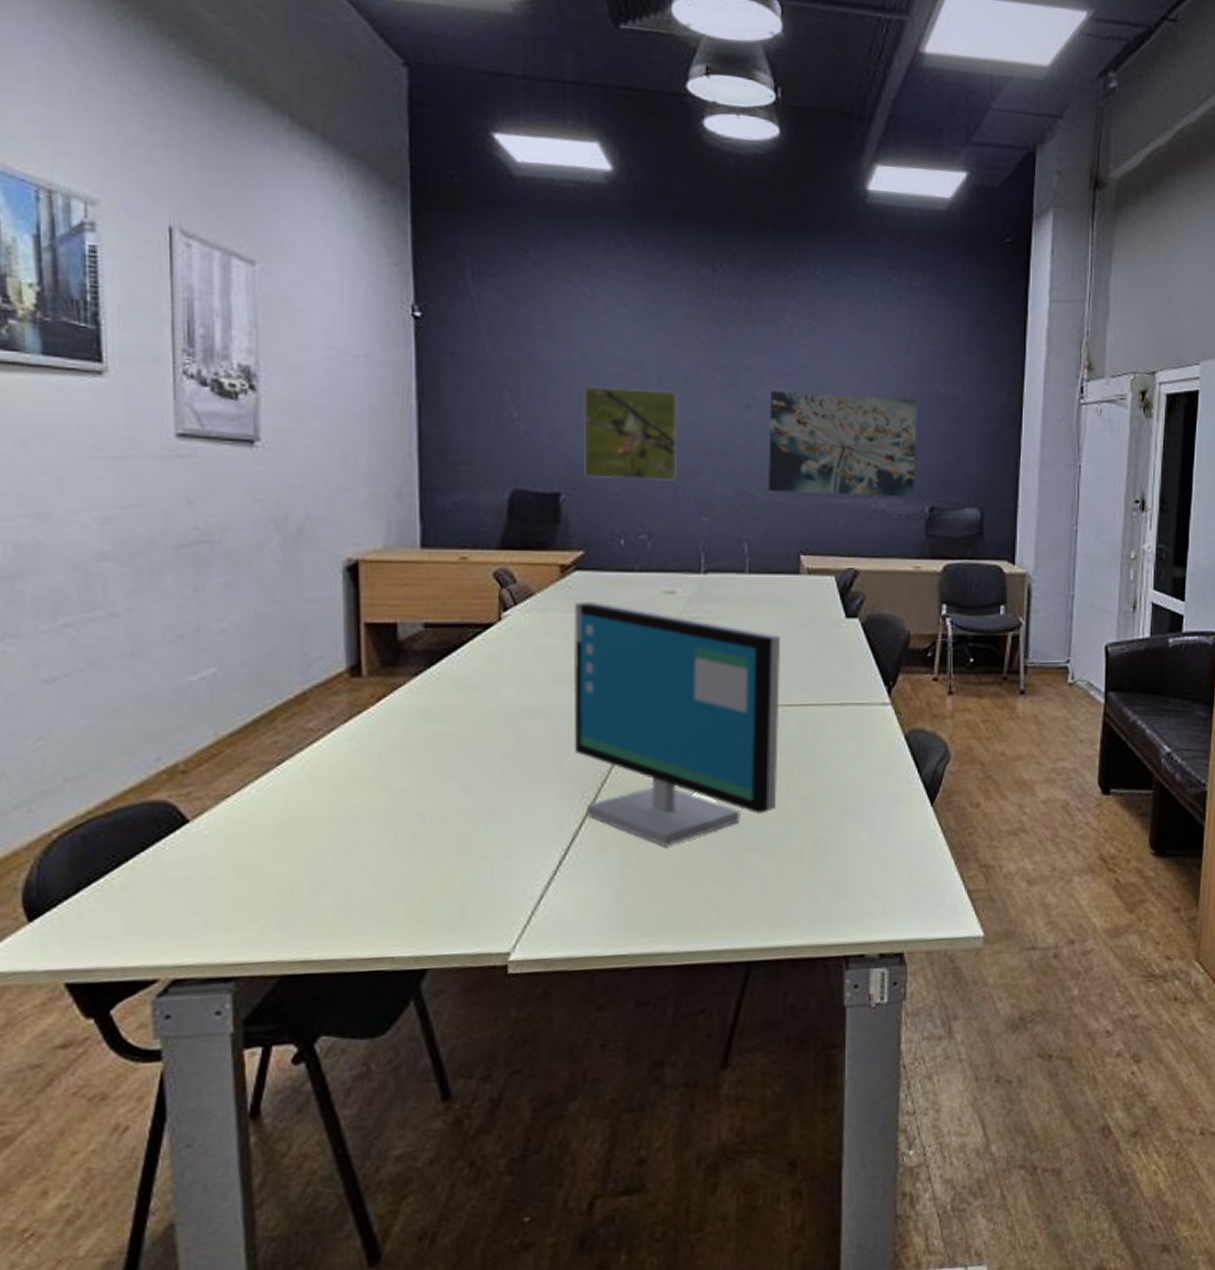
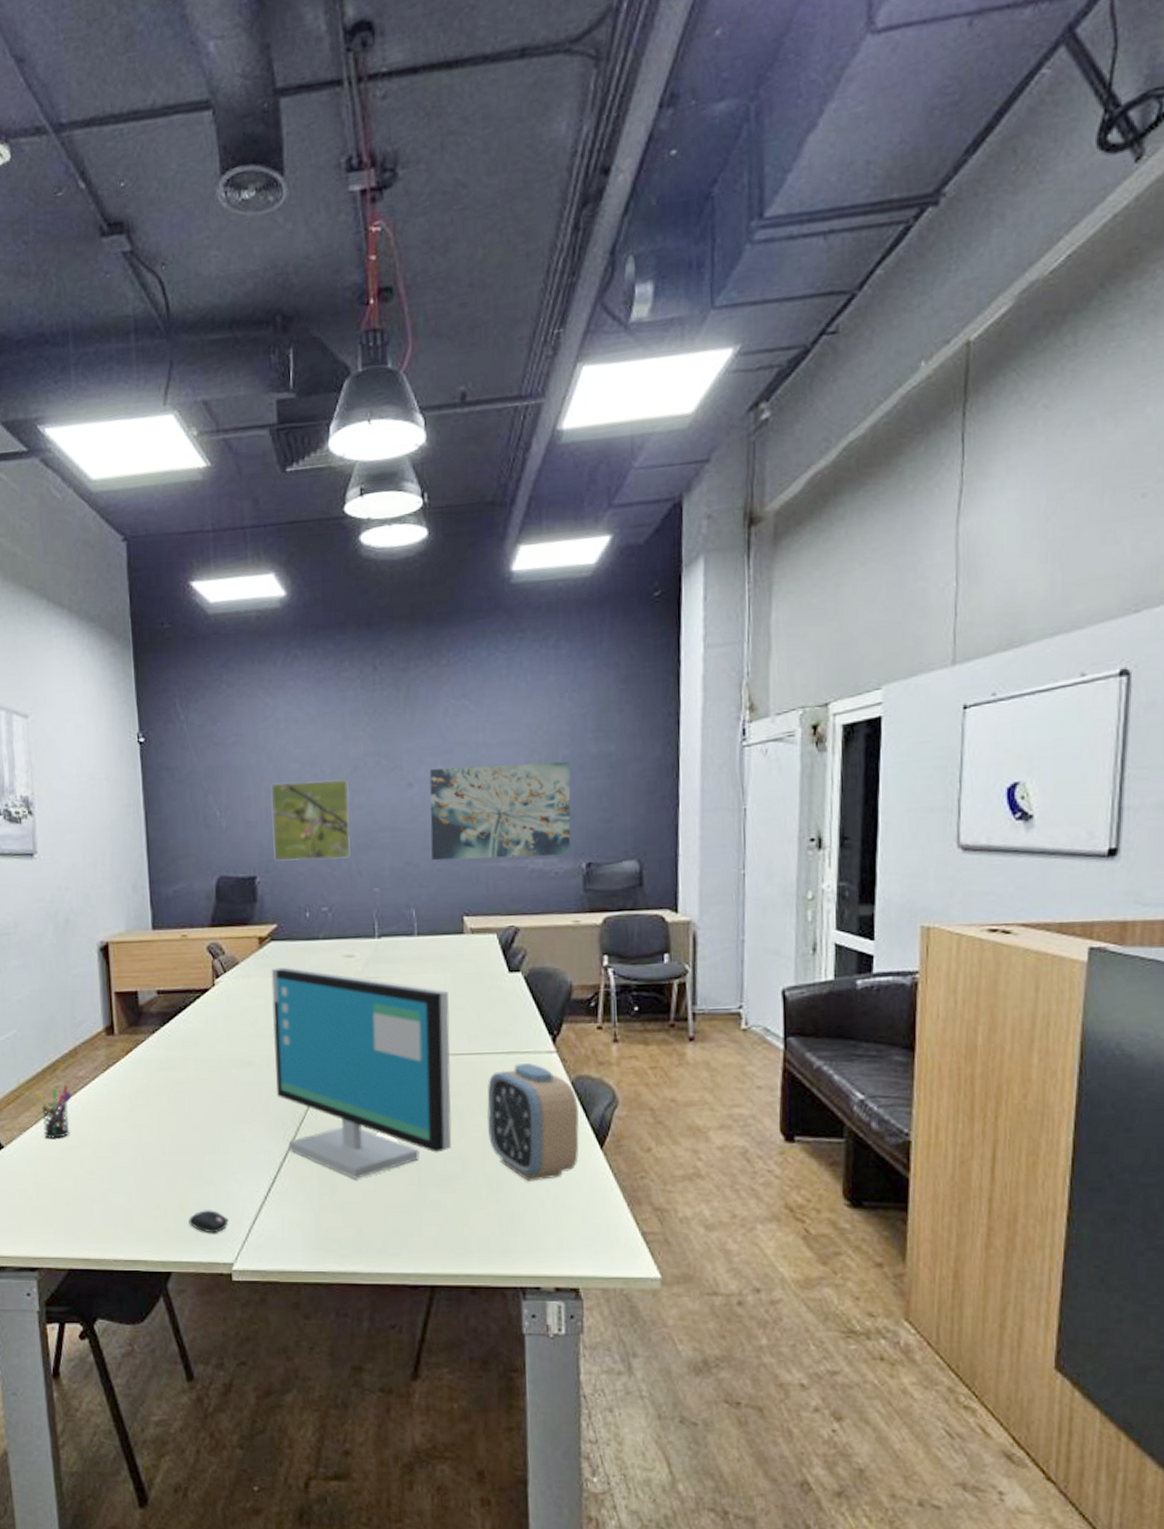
pen holder: none [242,738,296,810] -> present [35,1084,72,1140]
mouse: none [453,890,506,919] -> present [188,1210,229,1234]
alarm clock: none [815,716,910,842] -> present [486,1063,579,1182]

